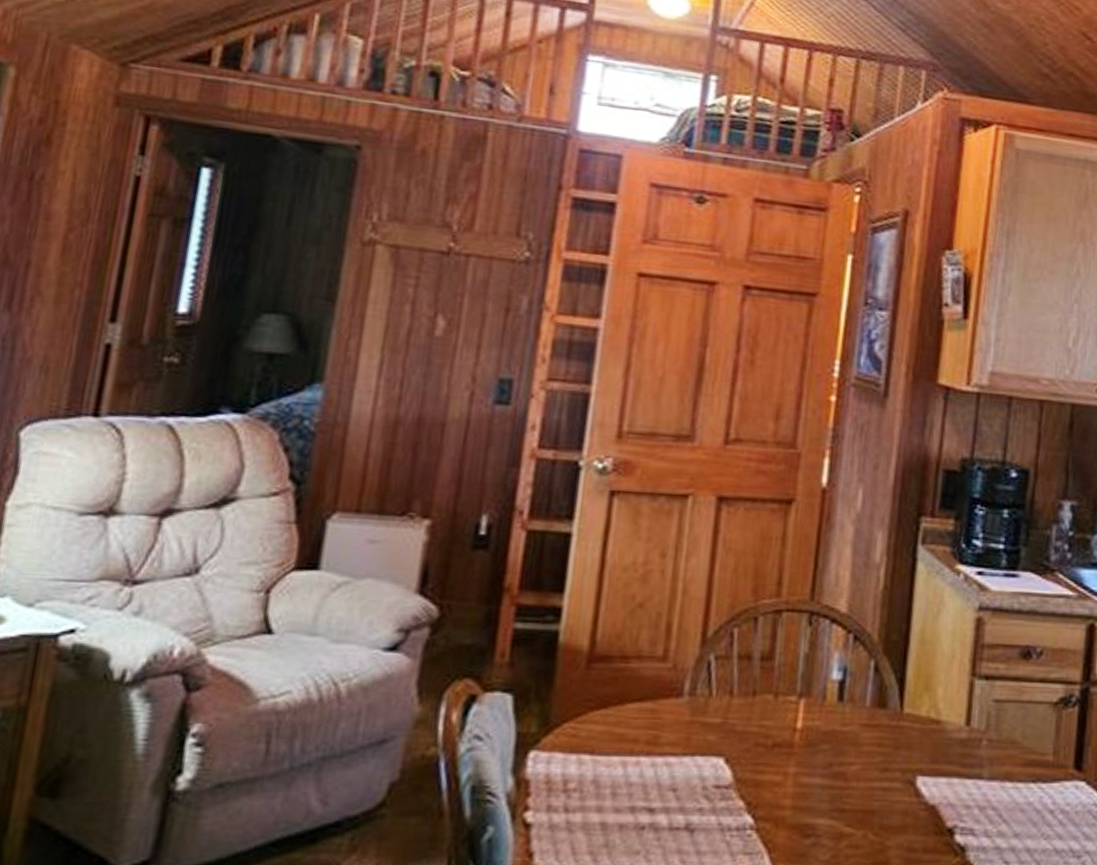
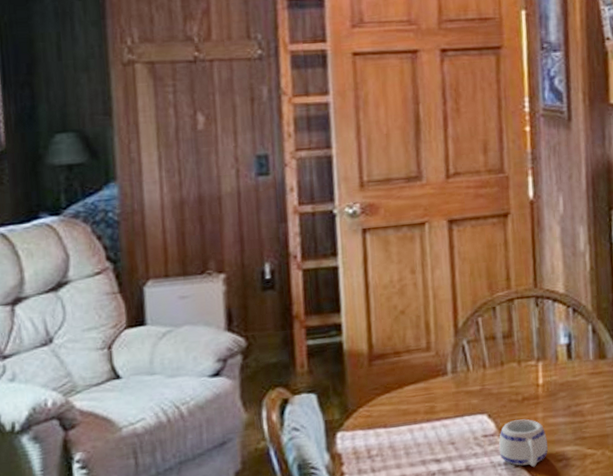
mug: none [731,772,796,840] -> present [498,419,548,467]

